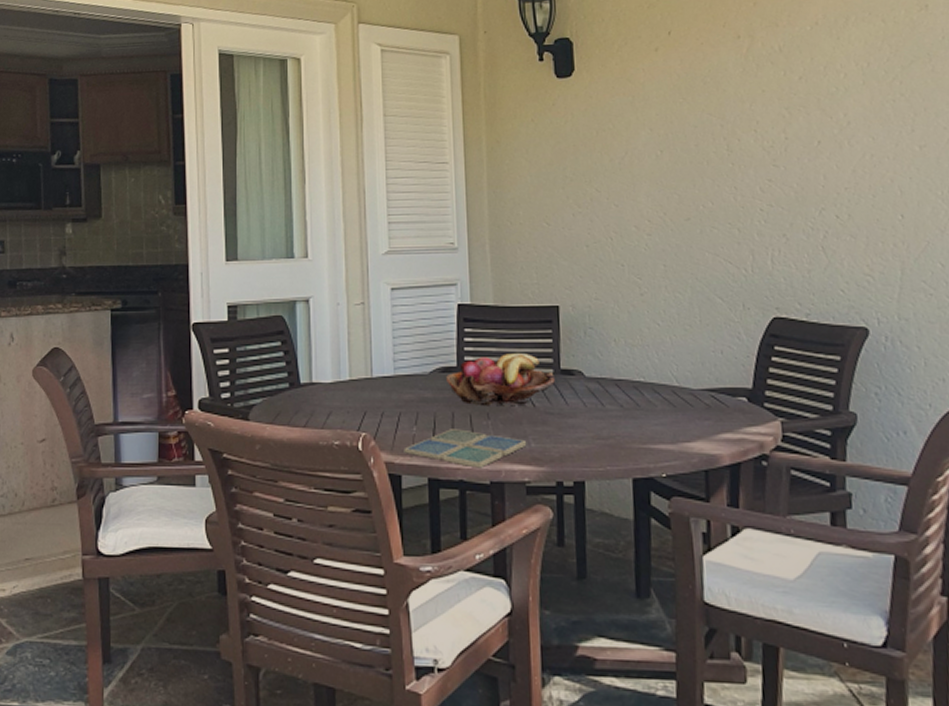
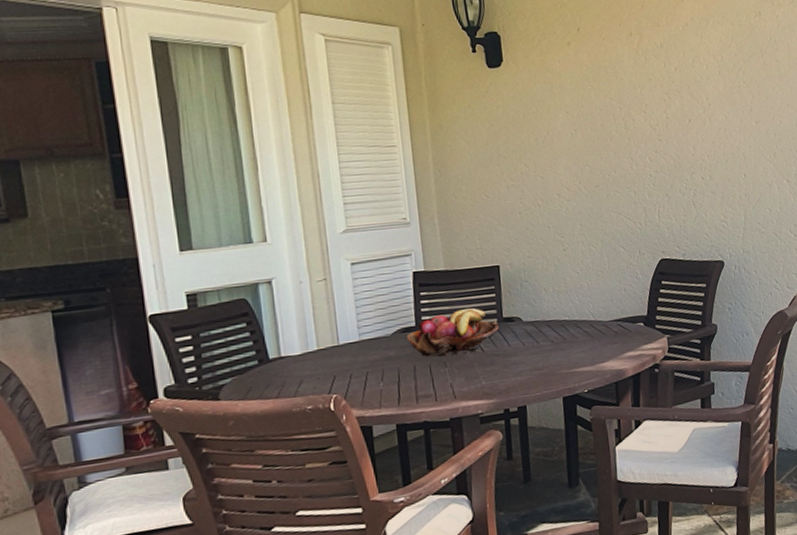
drink coaster: present [403,429,527,468] -> none [372,378,479,410]

